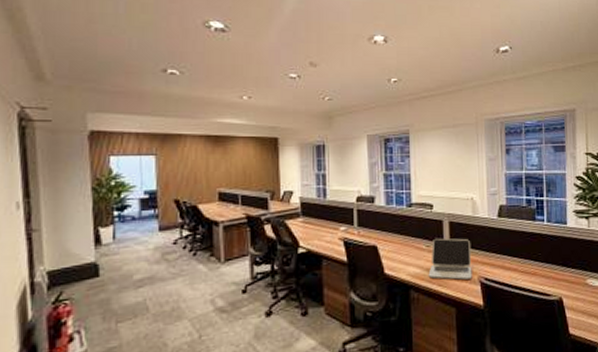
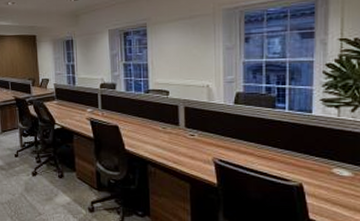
laptop: present [428,238,472,280] -> none [164,121,207,159]

